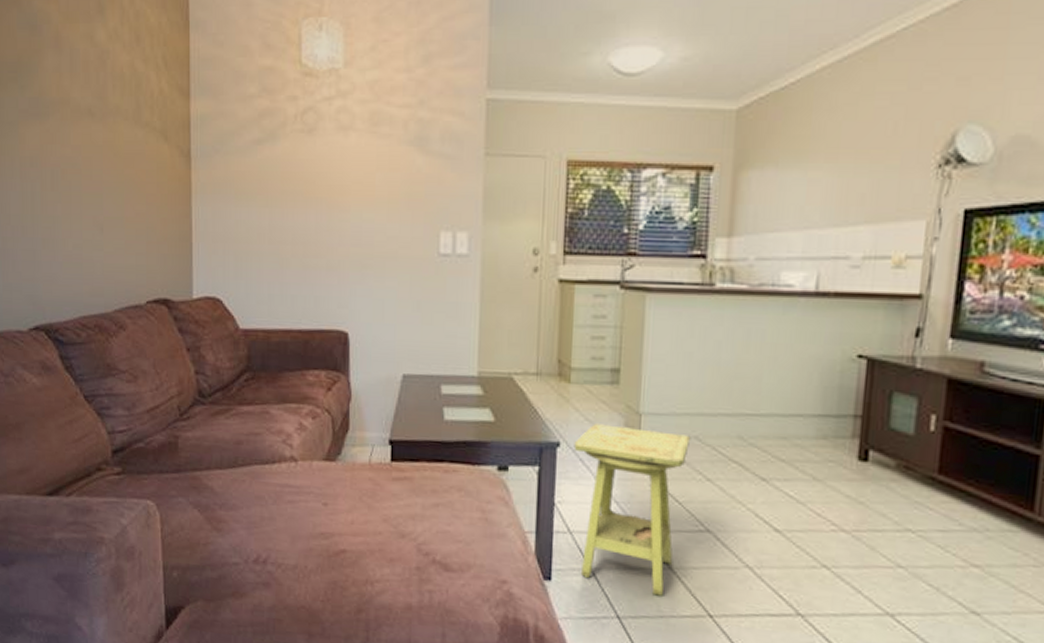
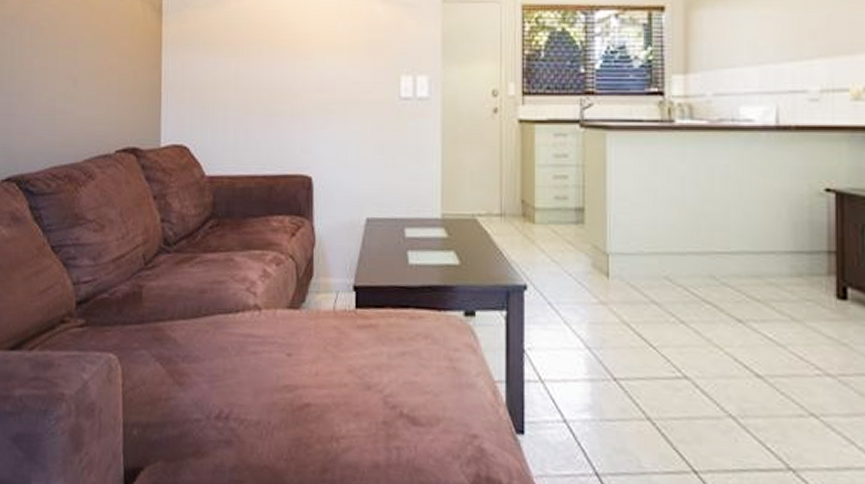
side table: present [573,423,692,596] -> none [541,265,662,450]

